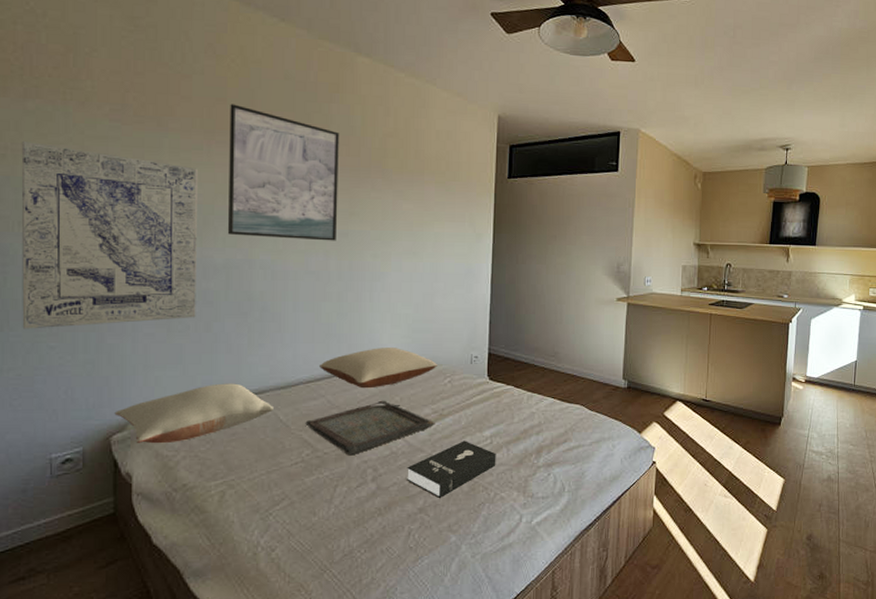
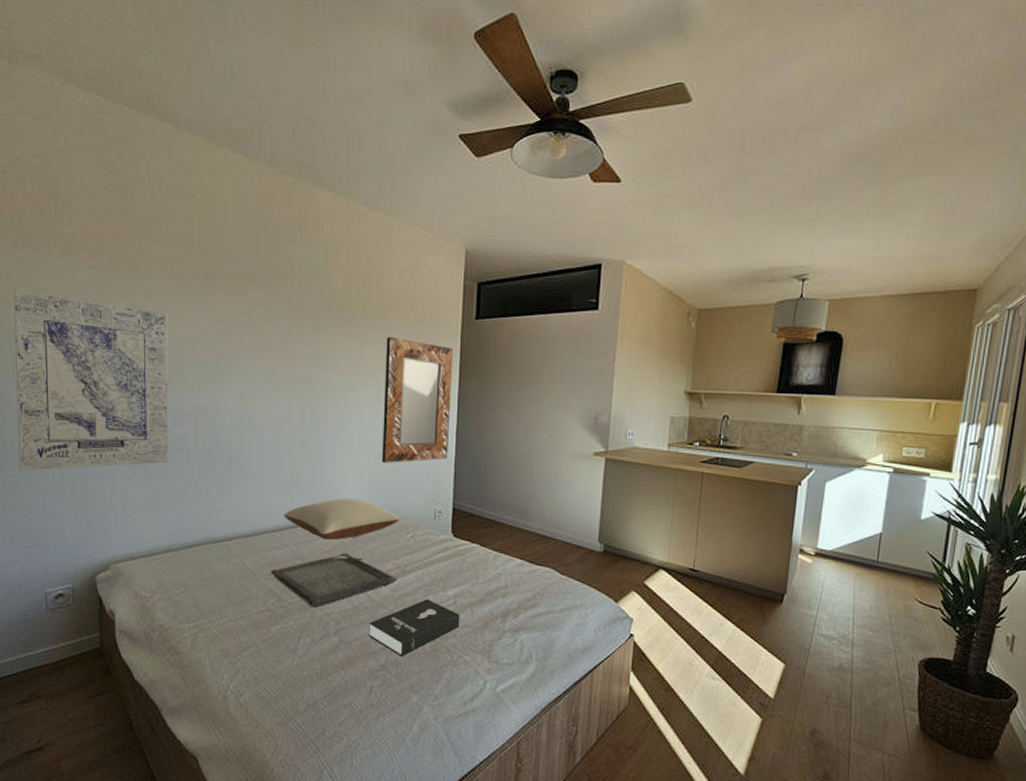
pillow: present [114,383,273,444] -> none [98,528,240,585]
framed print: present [227,104,340,241] -> none [196,246,303,387]
home mirror: none [418,193,488,312] -> present [381,336,454,463]

